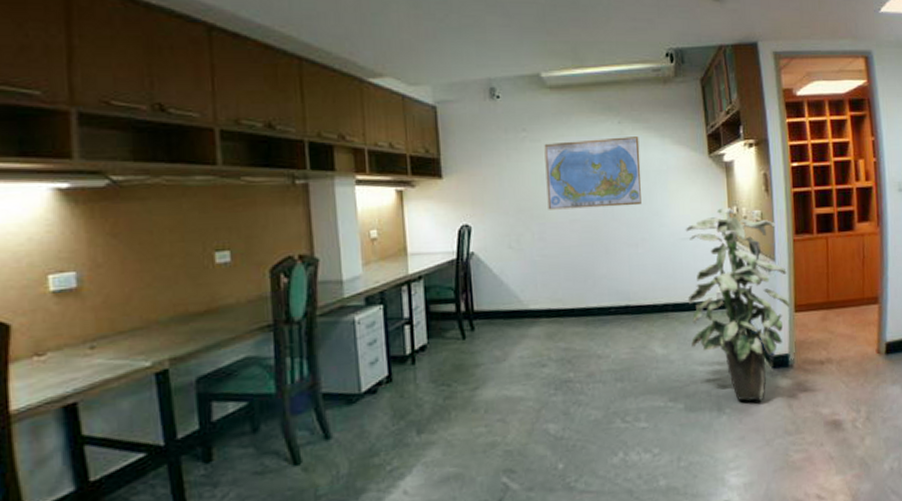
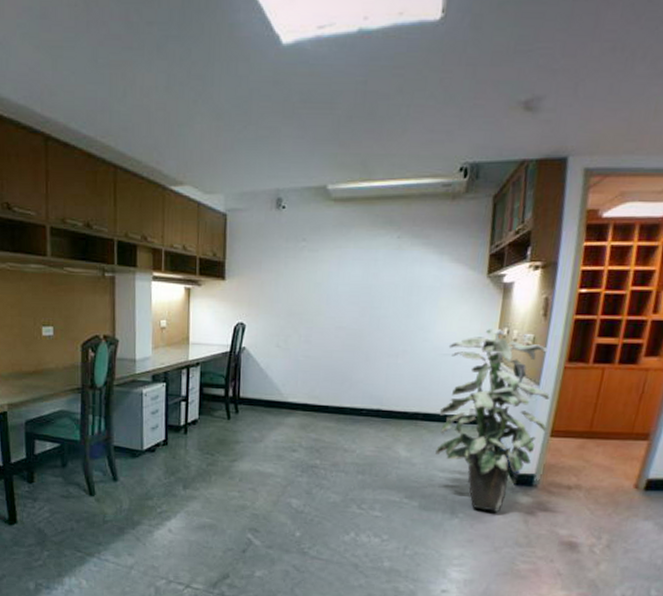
world map: present [544,137,641,210] -> none [317,251,417,319]

